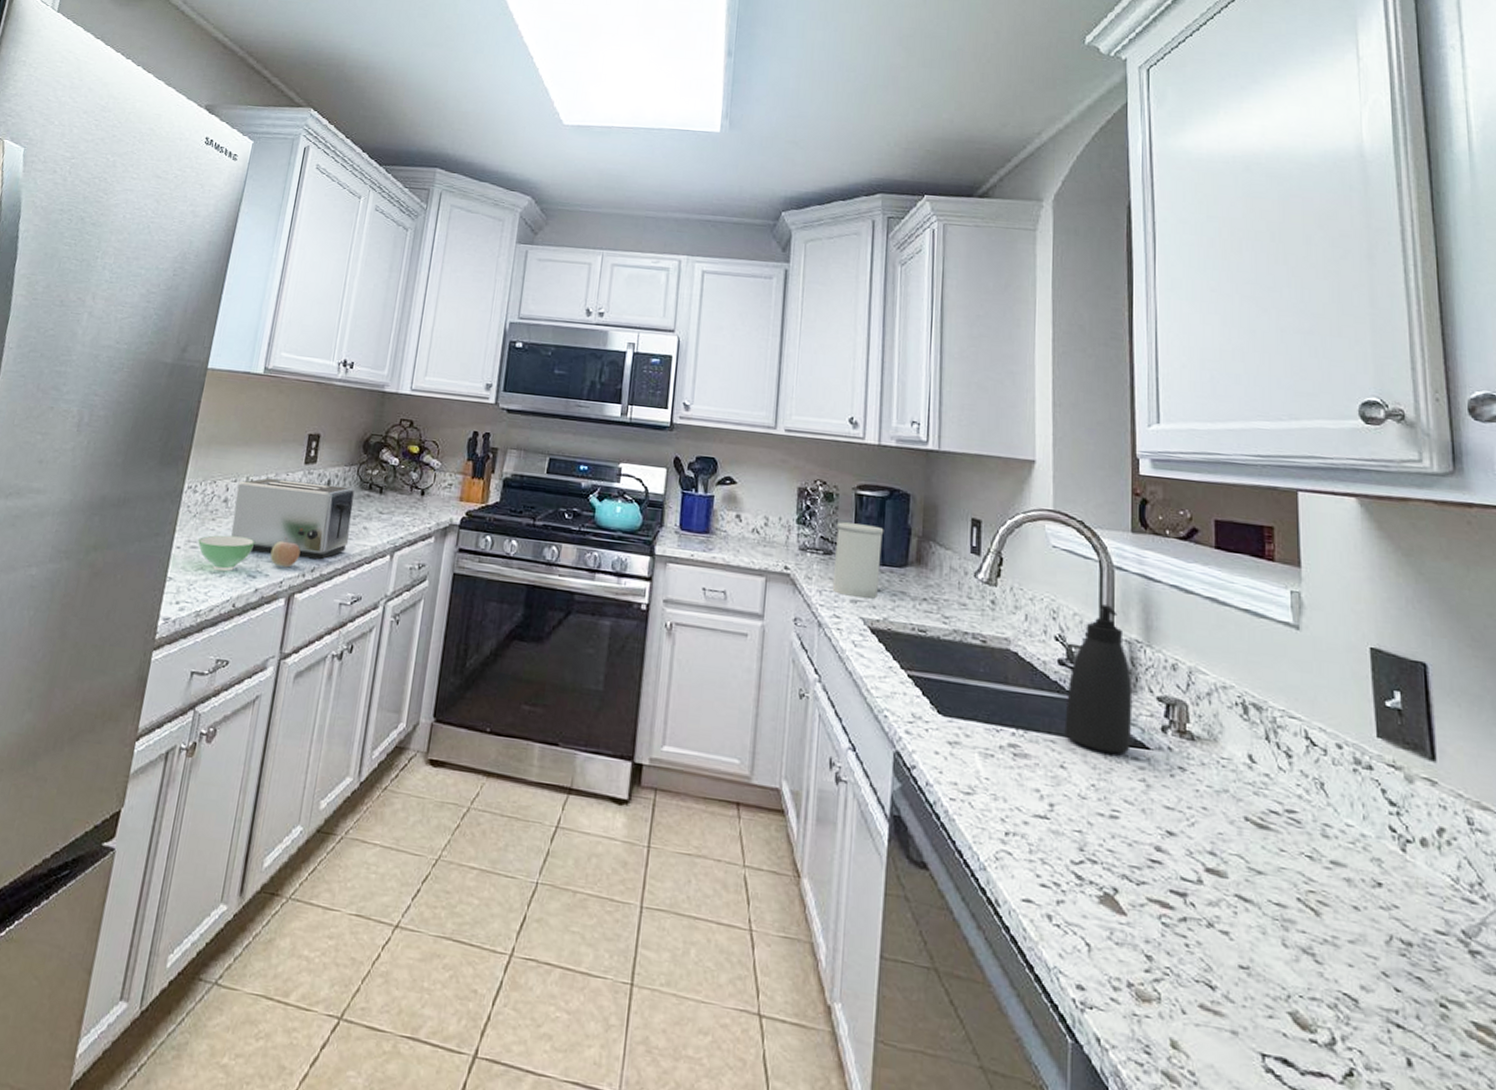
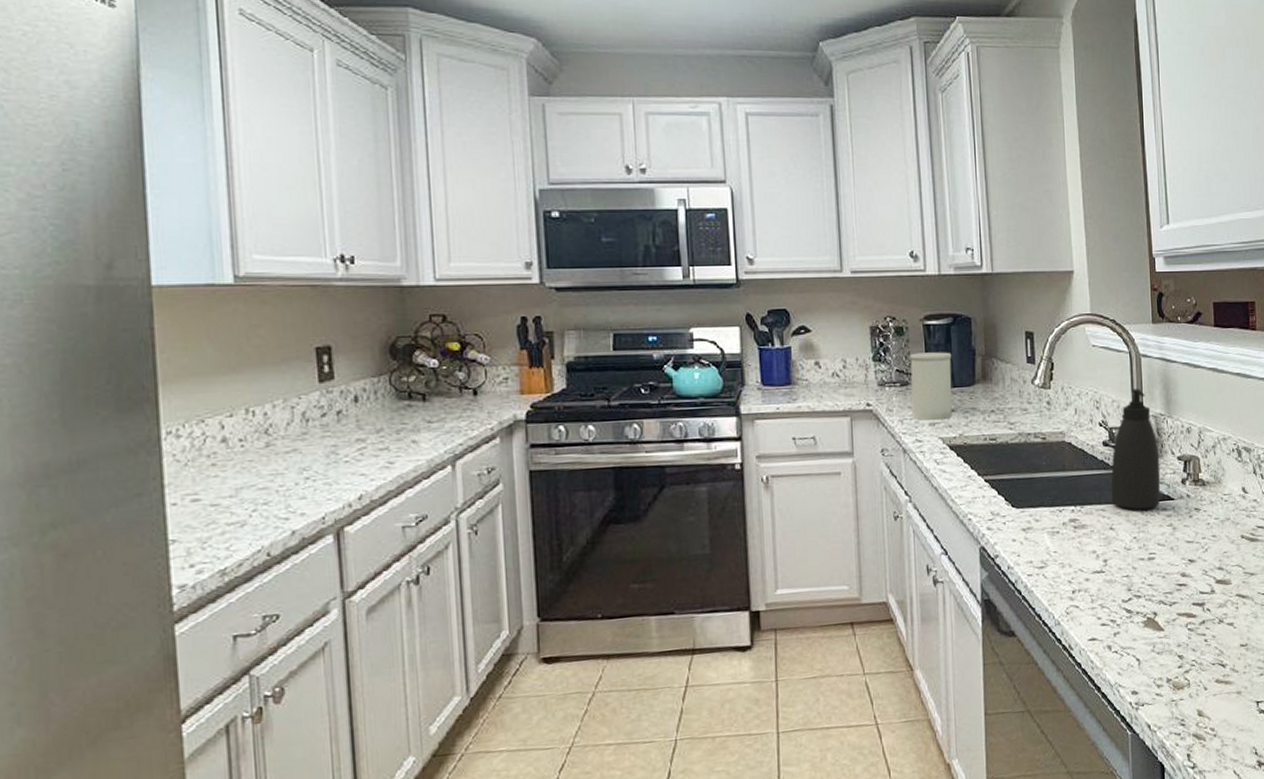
bowl: present [198,535,256,572] -> none [199,477,278,521]
toaster: present [231,478,354,561] -> none [235,400,398,492]
fruit: present [270,536,301,568] -> none [300,467,340,502]

